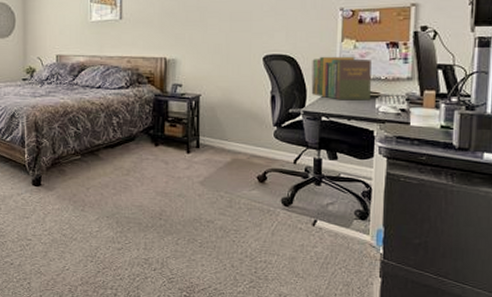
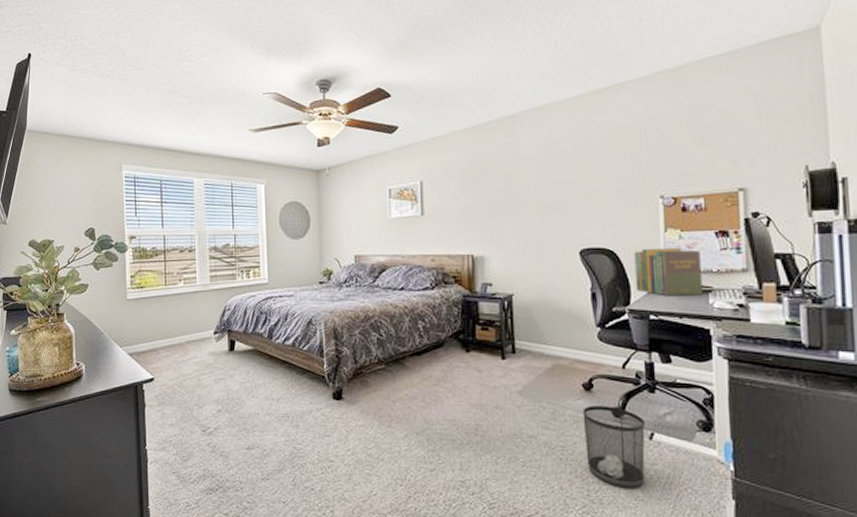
waste bin: none [255,195,309,267] -> present [582,406,645,488]

